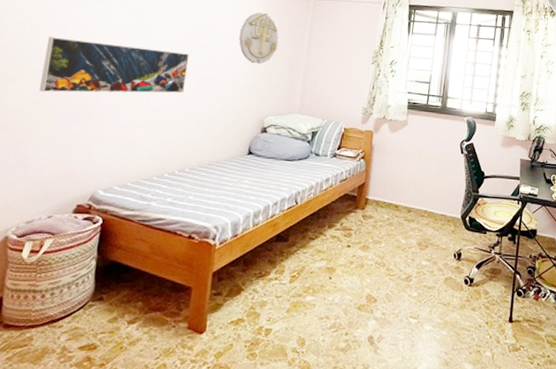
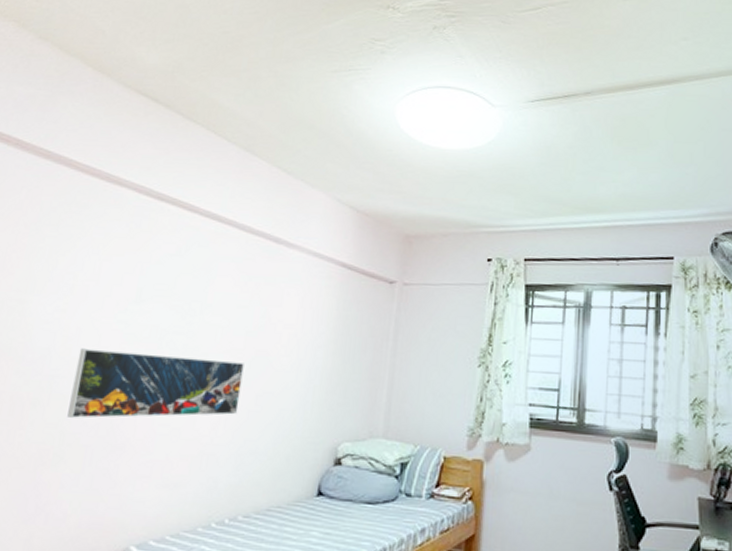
wall decoration: present [239,12,279,64] -> none [305,306,356,373]

